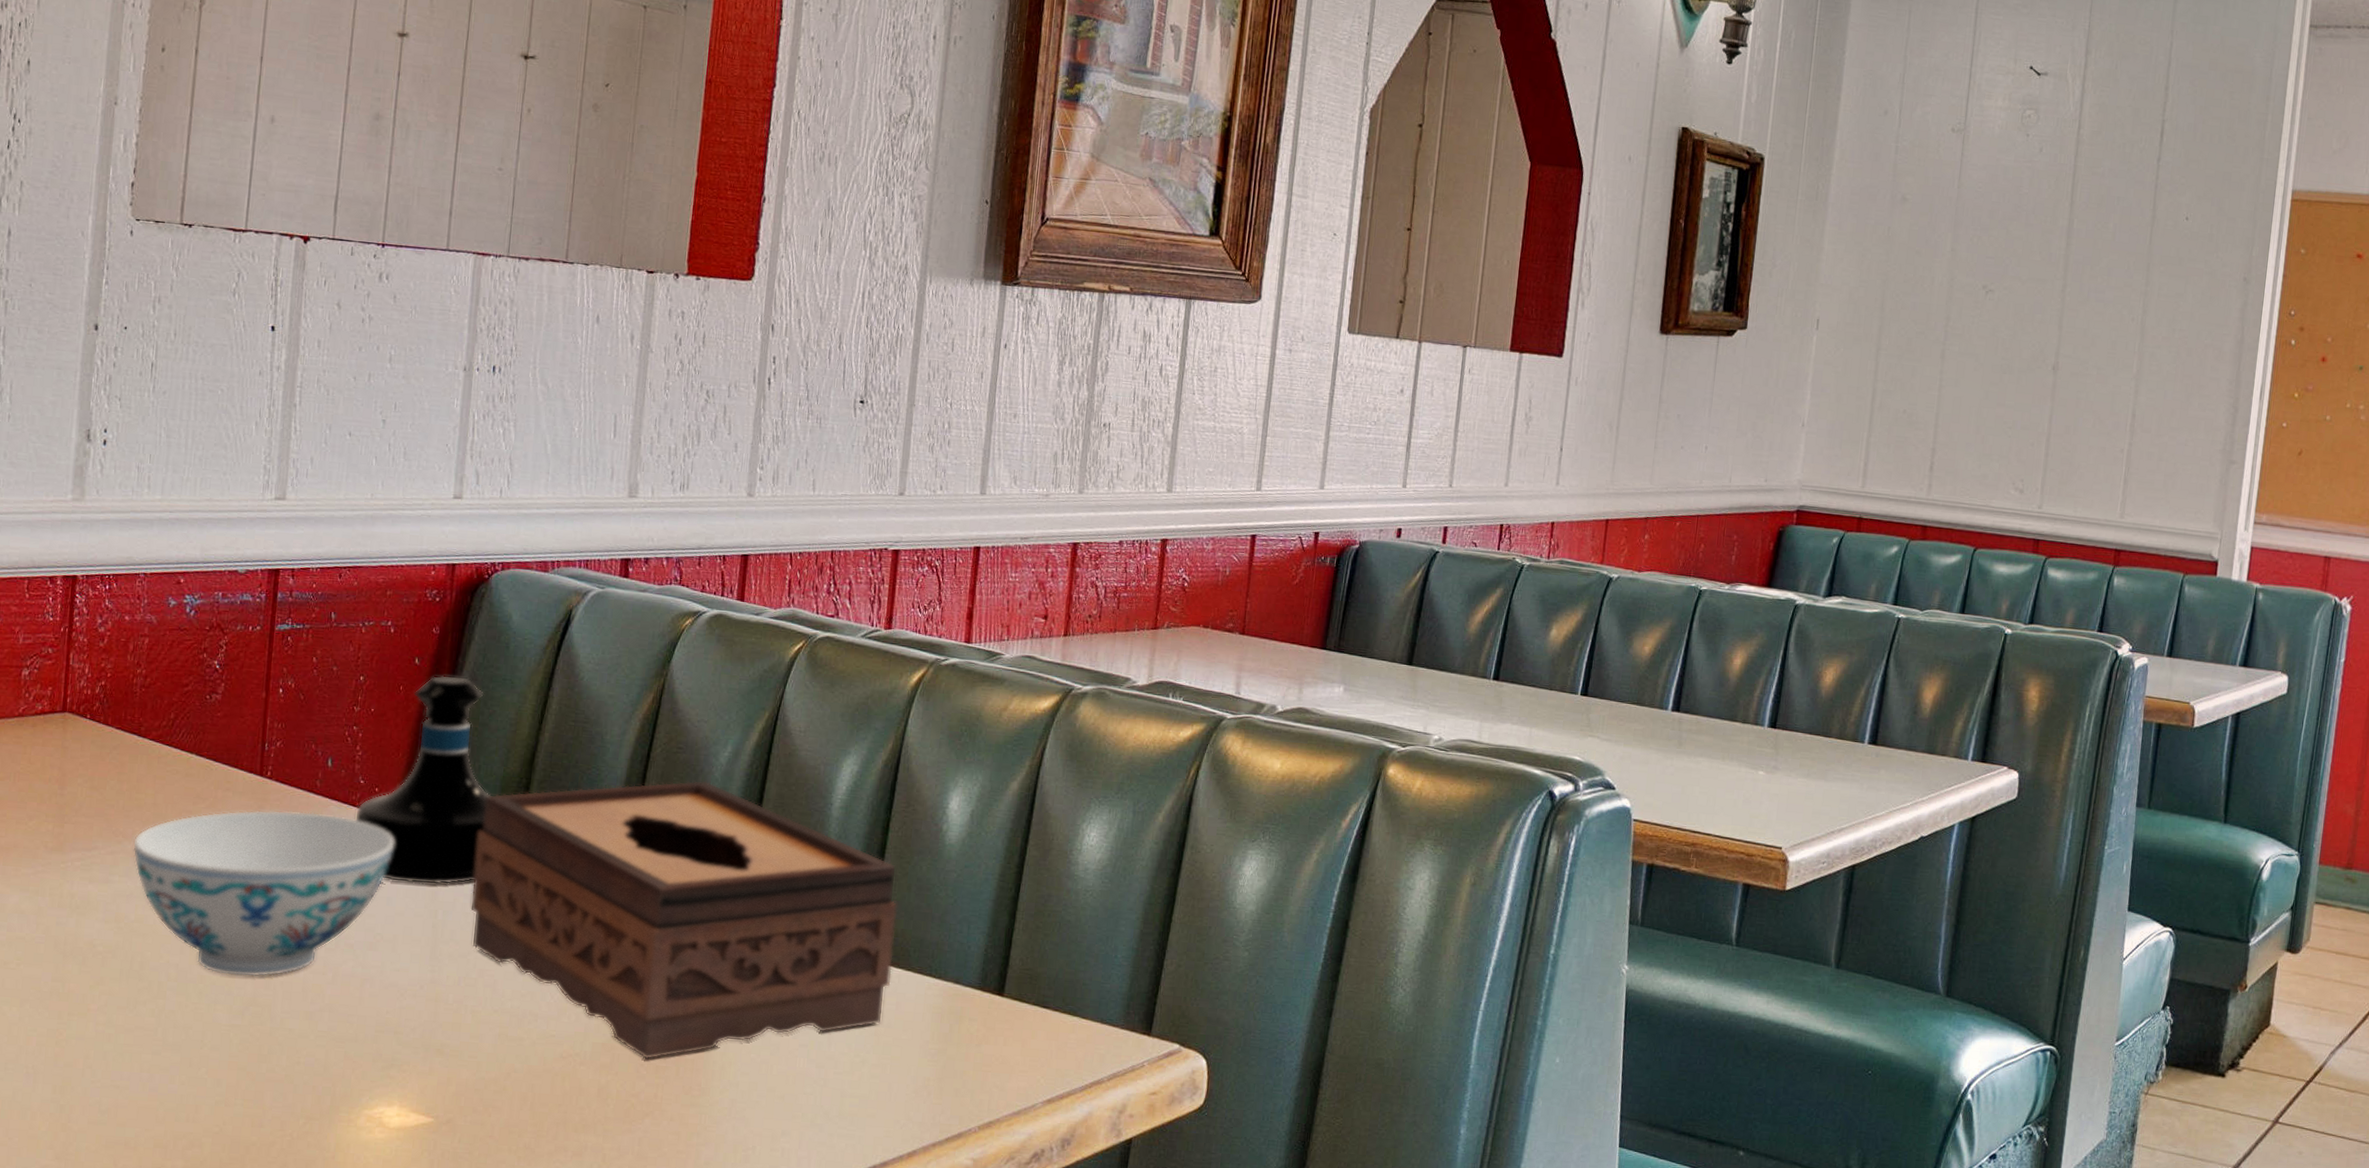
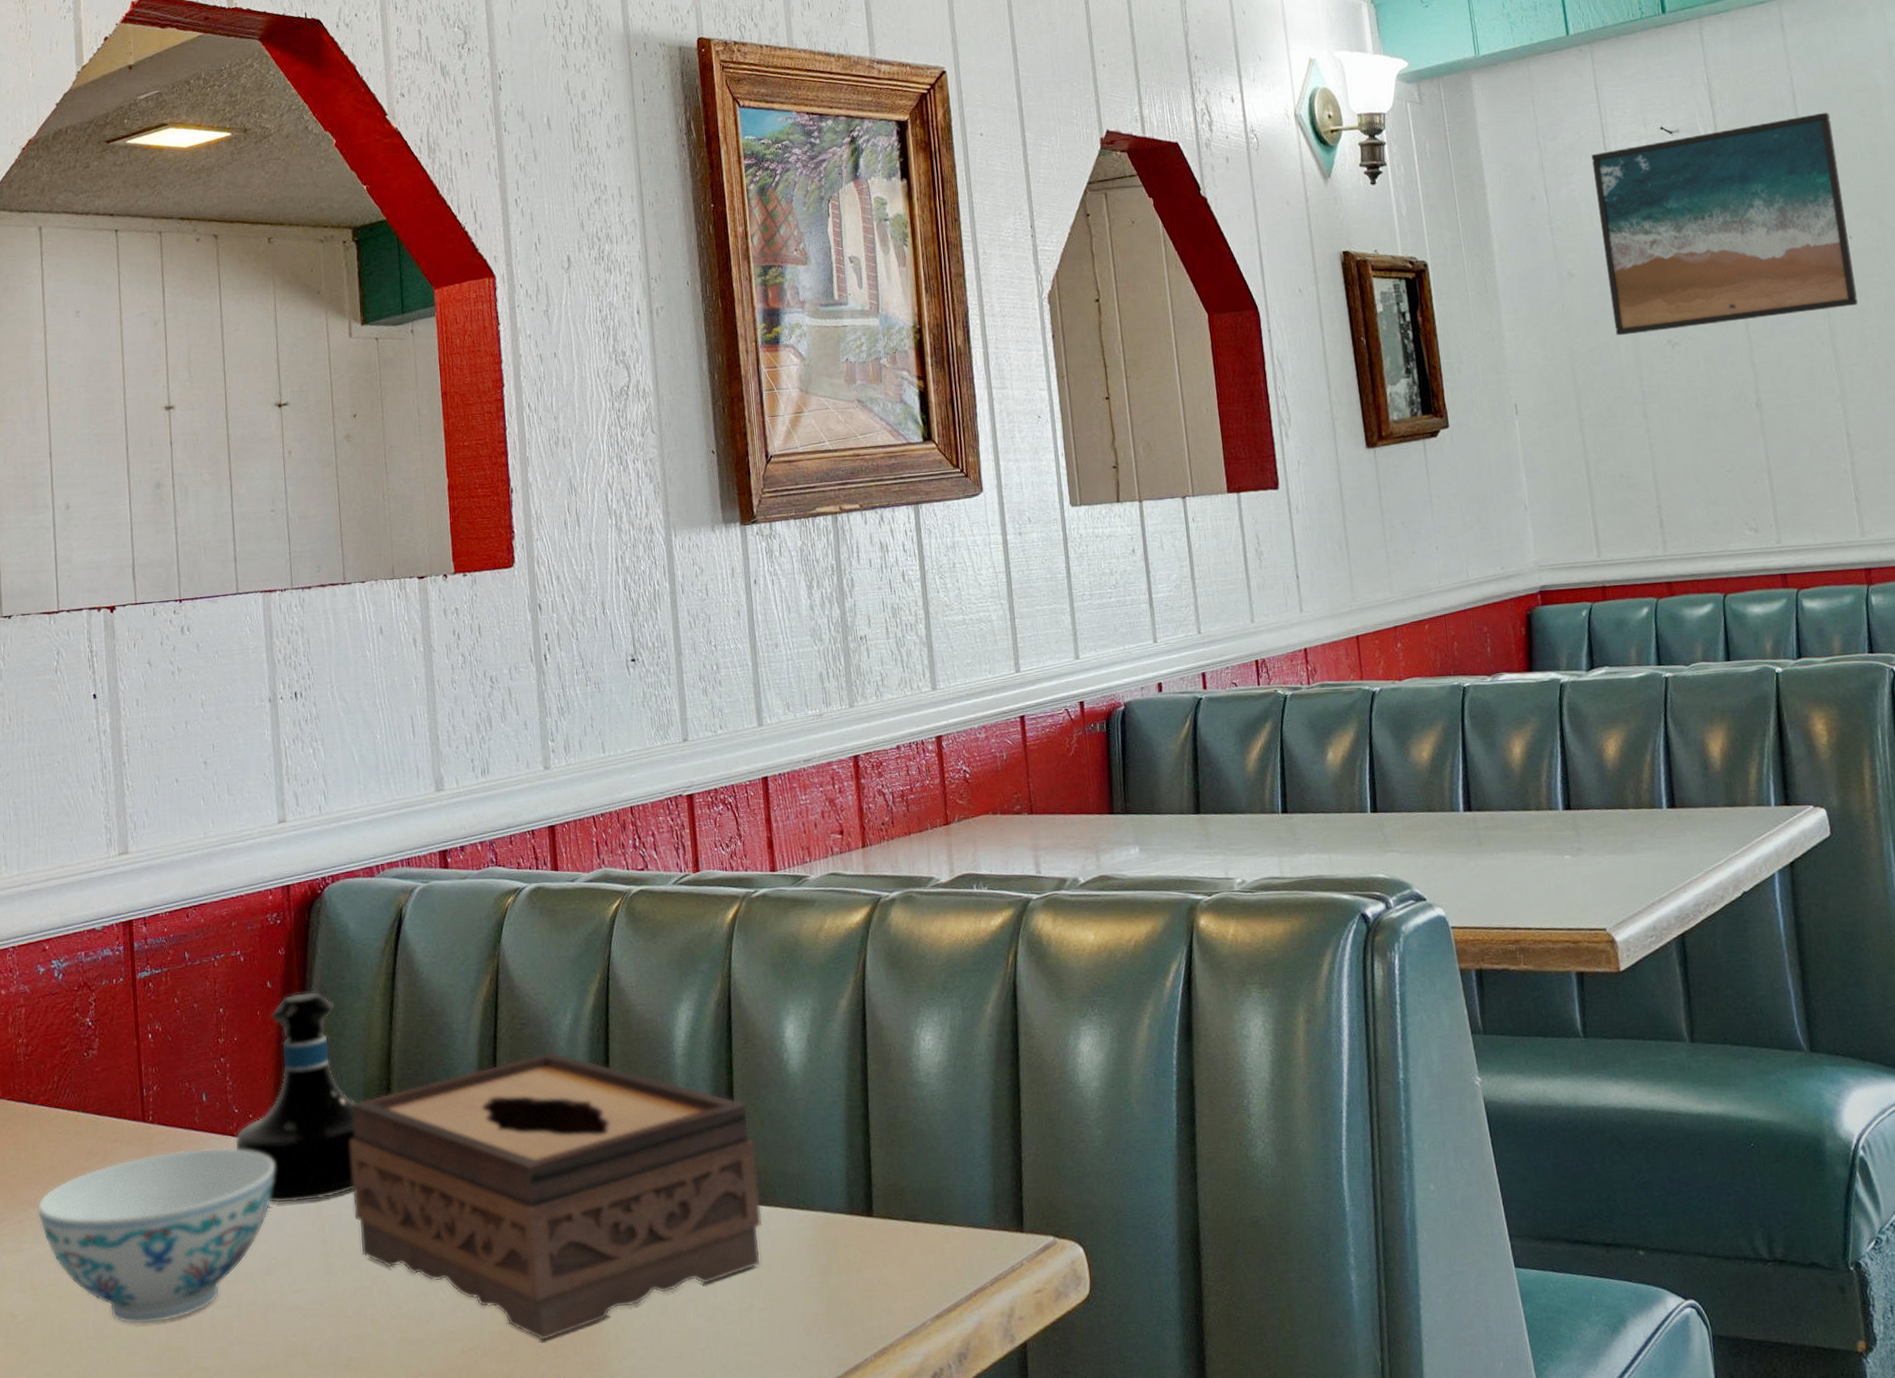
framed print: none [1934,79,2200,288] -> present [1591,112,1858,336]

